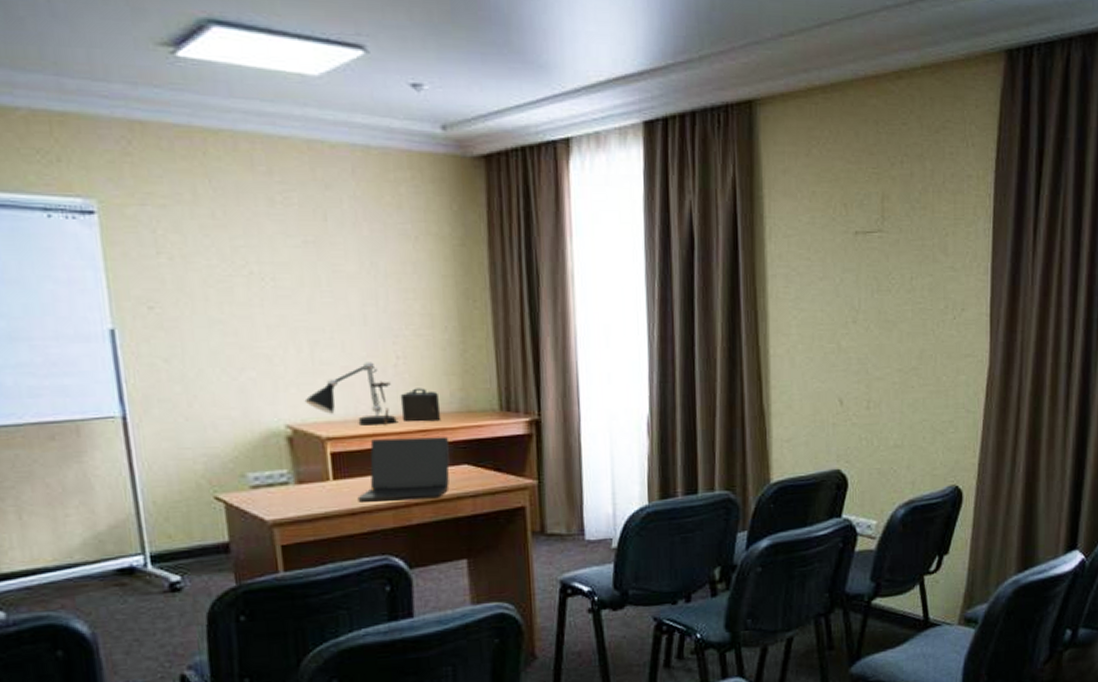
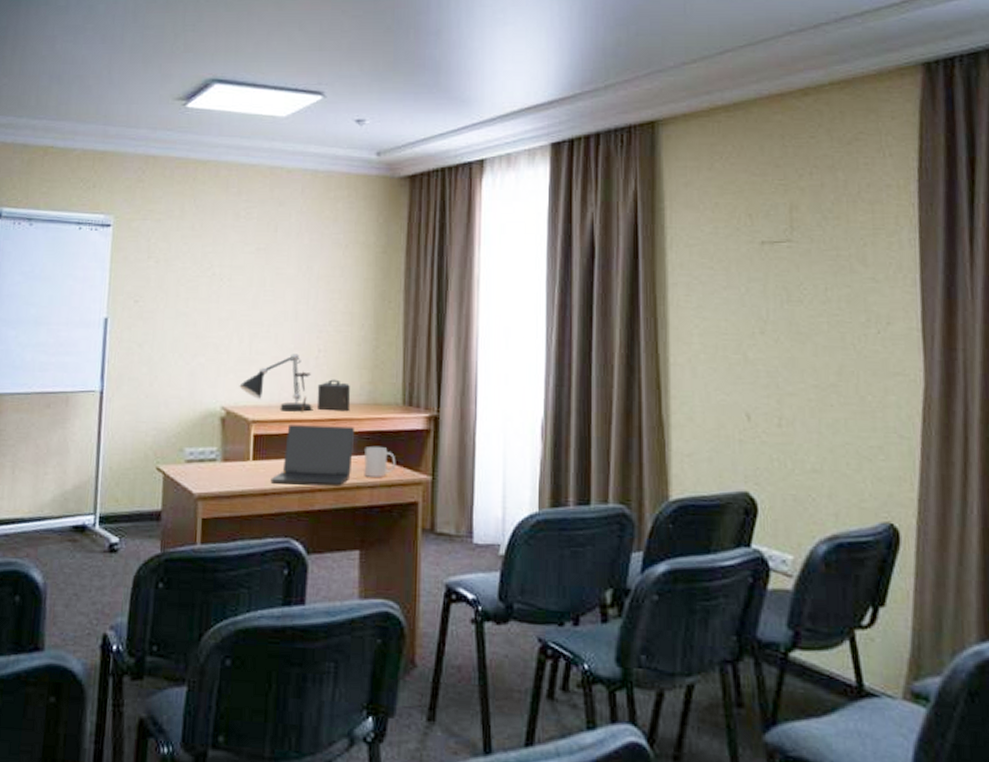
mug: none [462,454,499,487] -> present [364,446,396,478]

